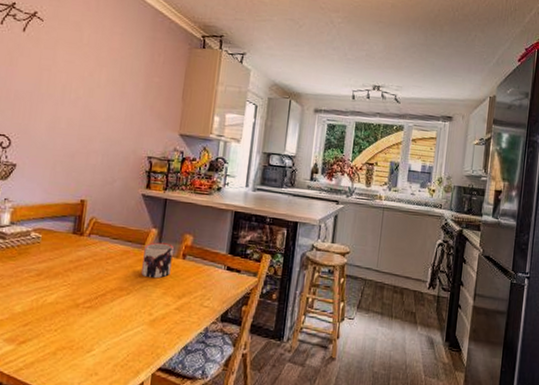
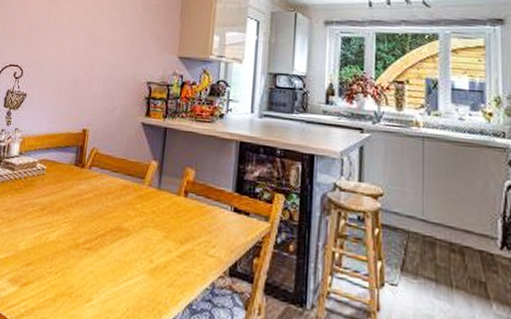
mug: present [141,242,174,279] -> none [141,176,175,219]

